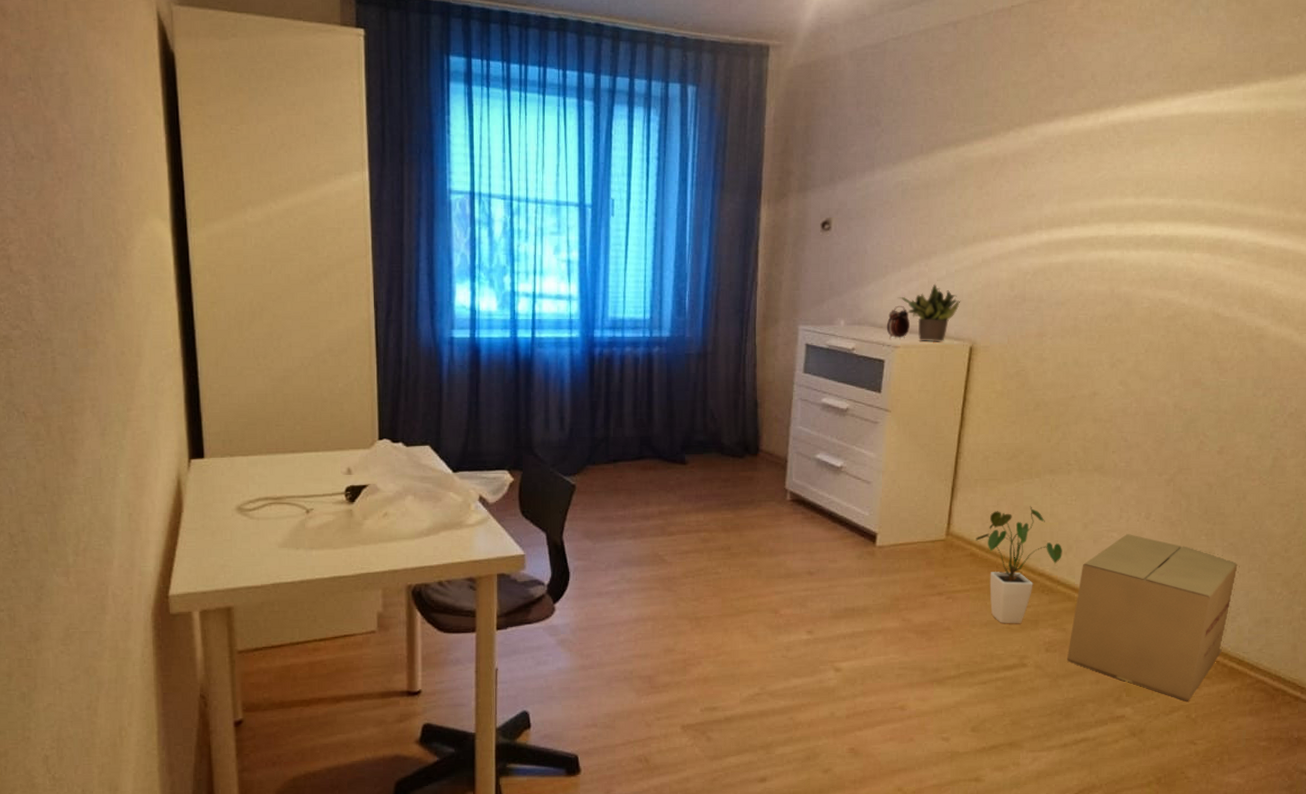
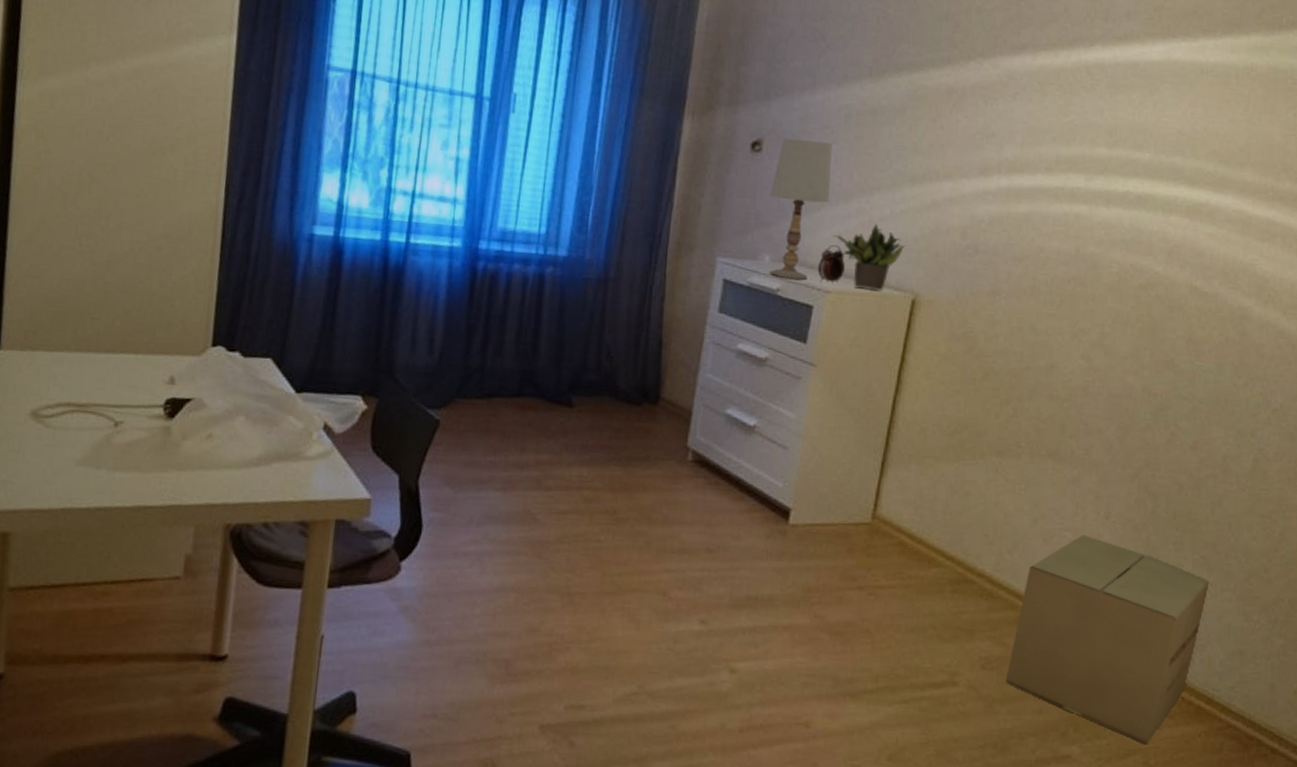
table lamp: none [840,216,893,339] -> present [769,138,833,280]
house plant: present [976,505,1062,624] -> none [906,491,1007,633]

